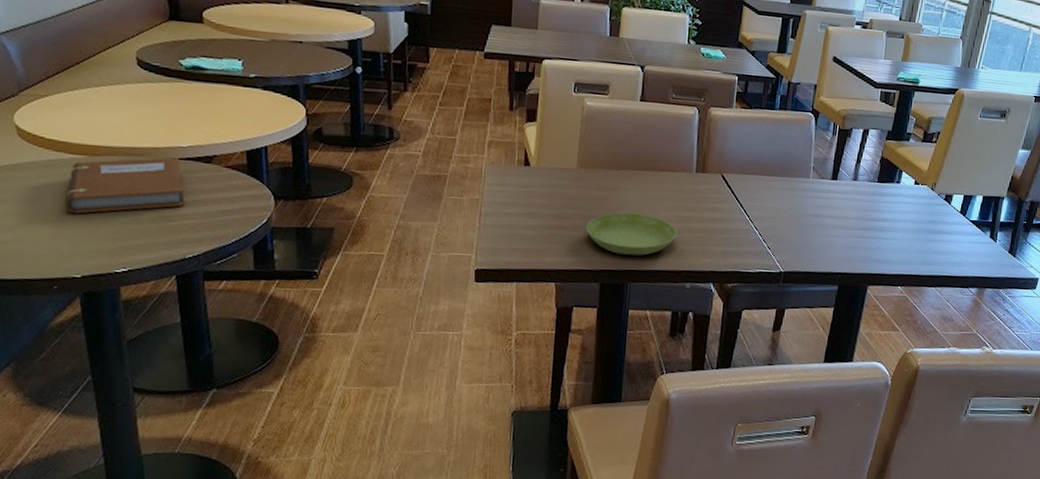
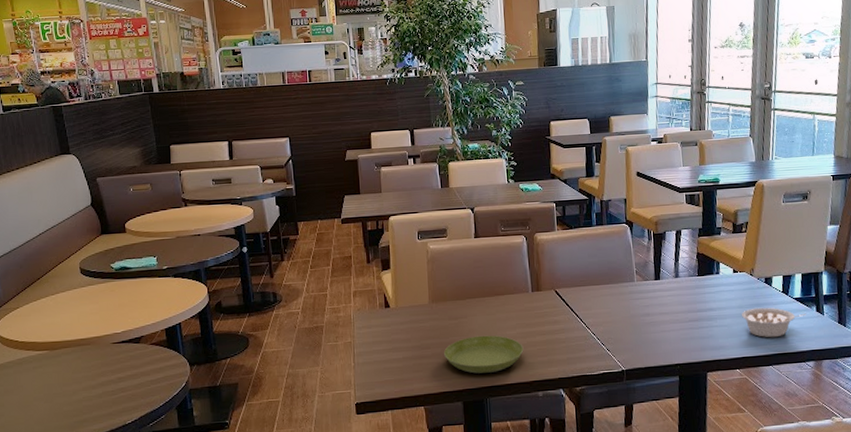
notebook: present [66,157,185,214] -> none [35,342,122,399]
legume: none [914,224,979,259] -> present [742,307,806,338]

